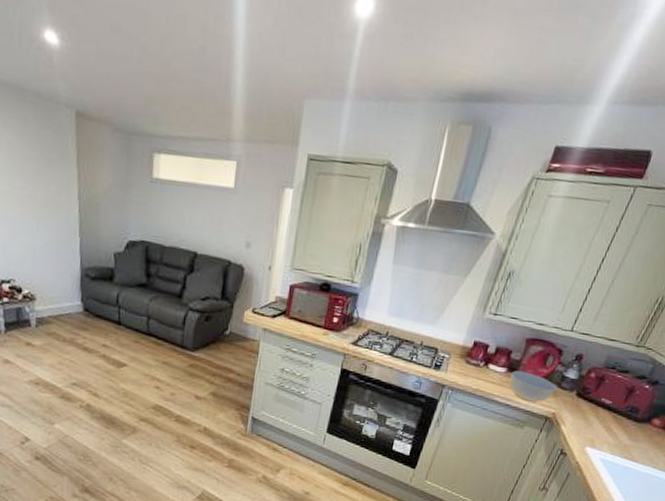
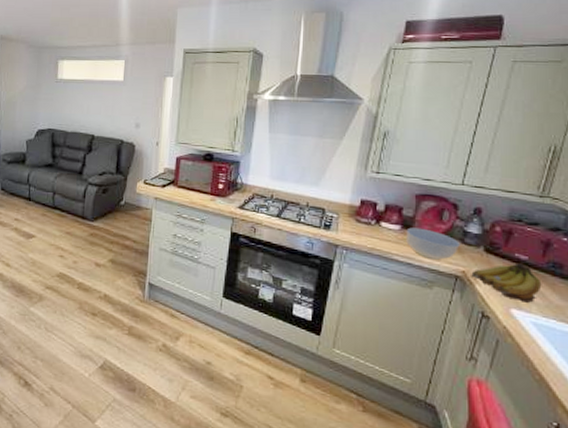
fruit: none [559,407,618,442] -> present [471,263,542,303]

